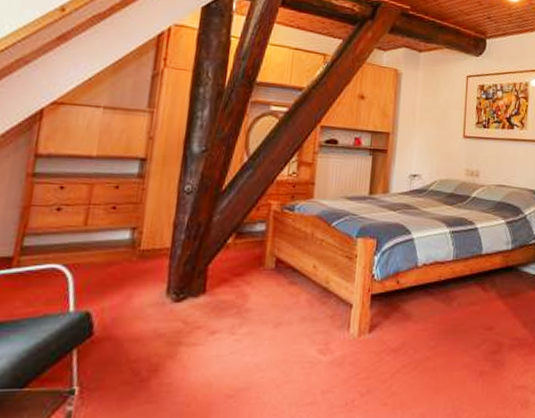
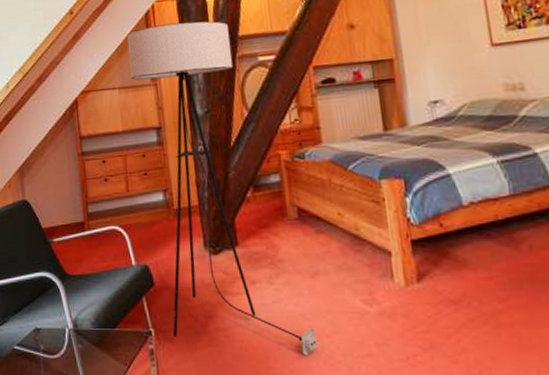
floor lamp: none [103,48,269,406] -> present [127,21,320,355]

